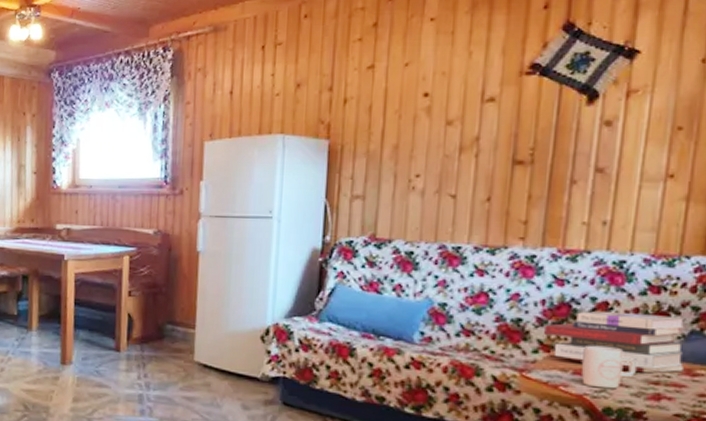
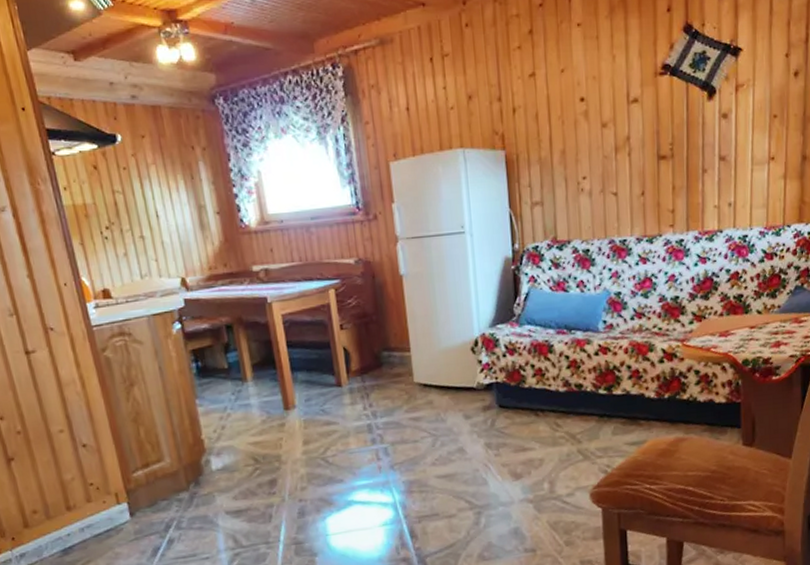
books: present [544,311,684,373] -> none [696,276,793,327]
mug: present [581,346,636,389] -> none [724,309,762,345]

